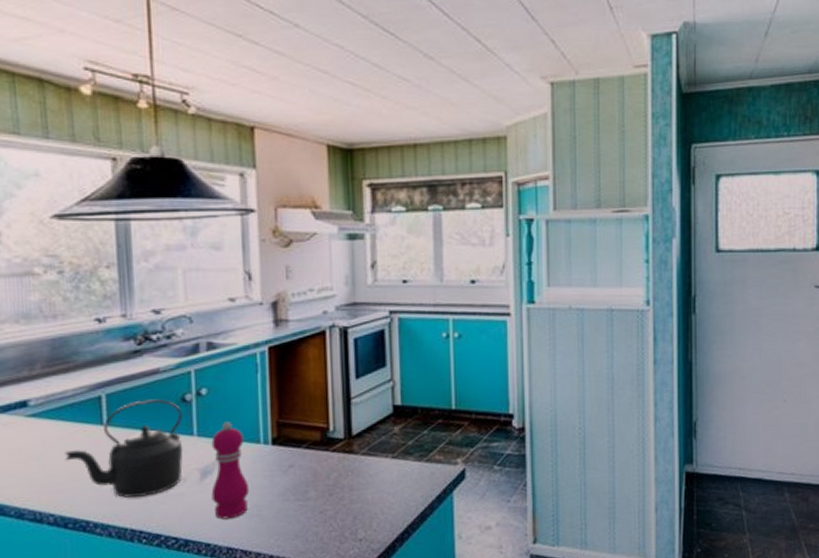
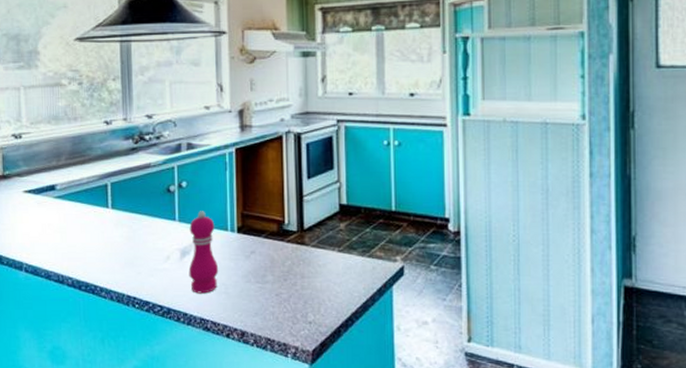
kettle: present [65,399,183,498] -> none [80,189,168,269]

